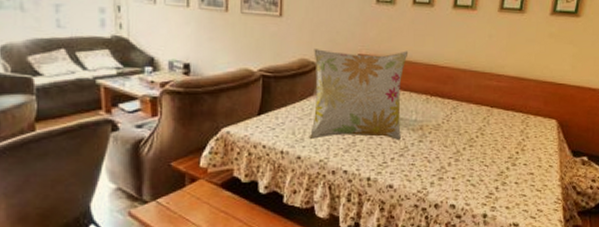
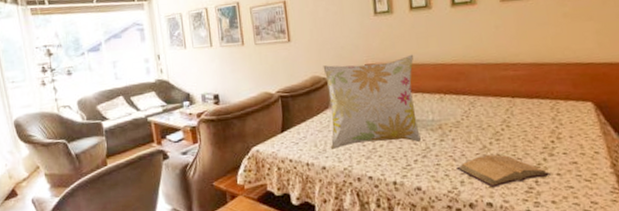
book: none [430,160,510,191] -> present [457,154,551,188]

